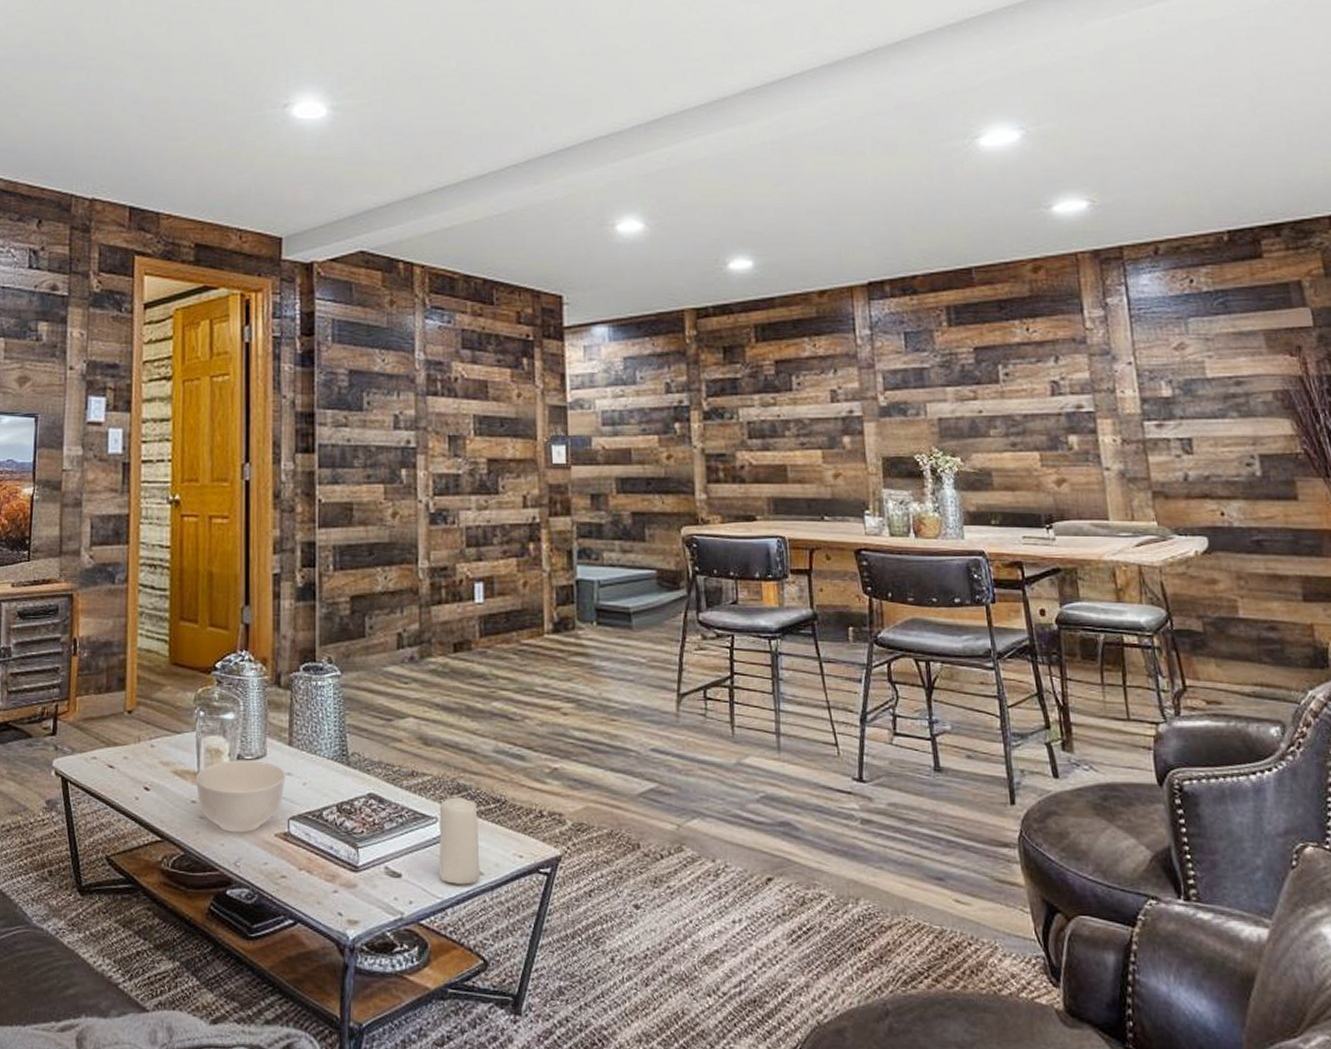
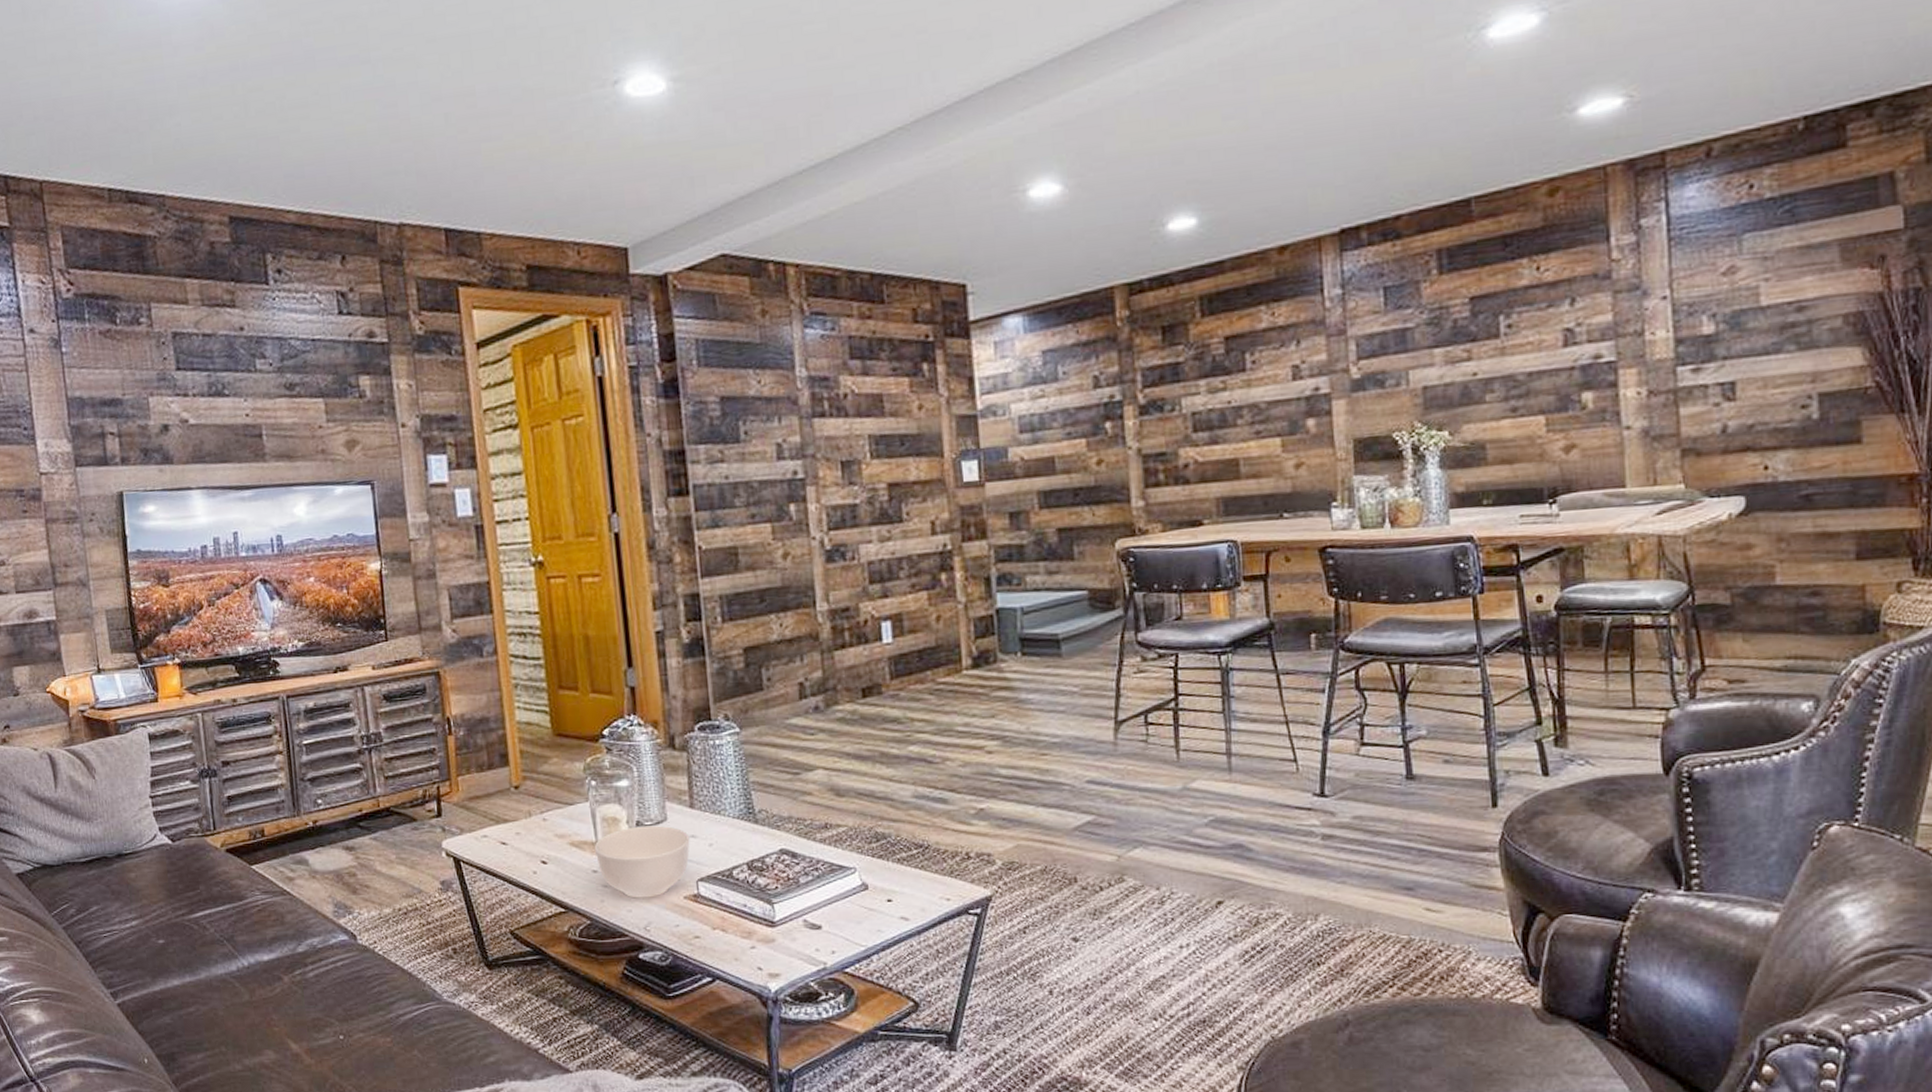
candle: present [438,797,480,885] -> none [857,846,906,932]

